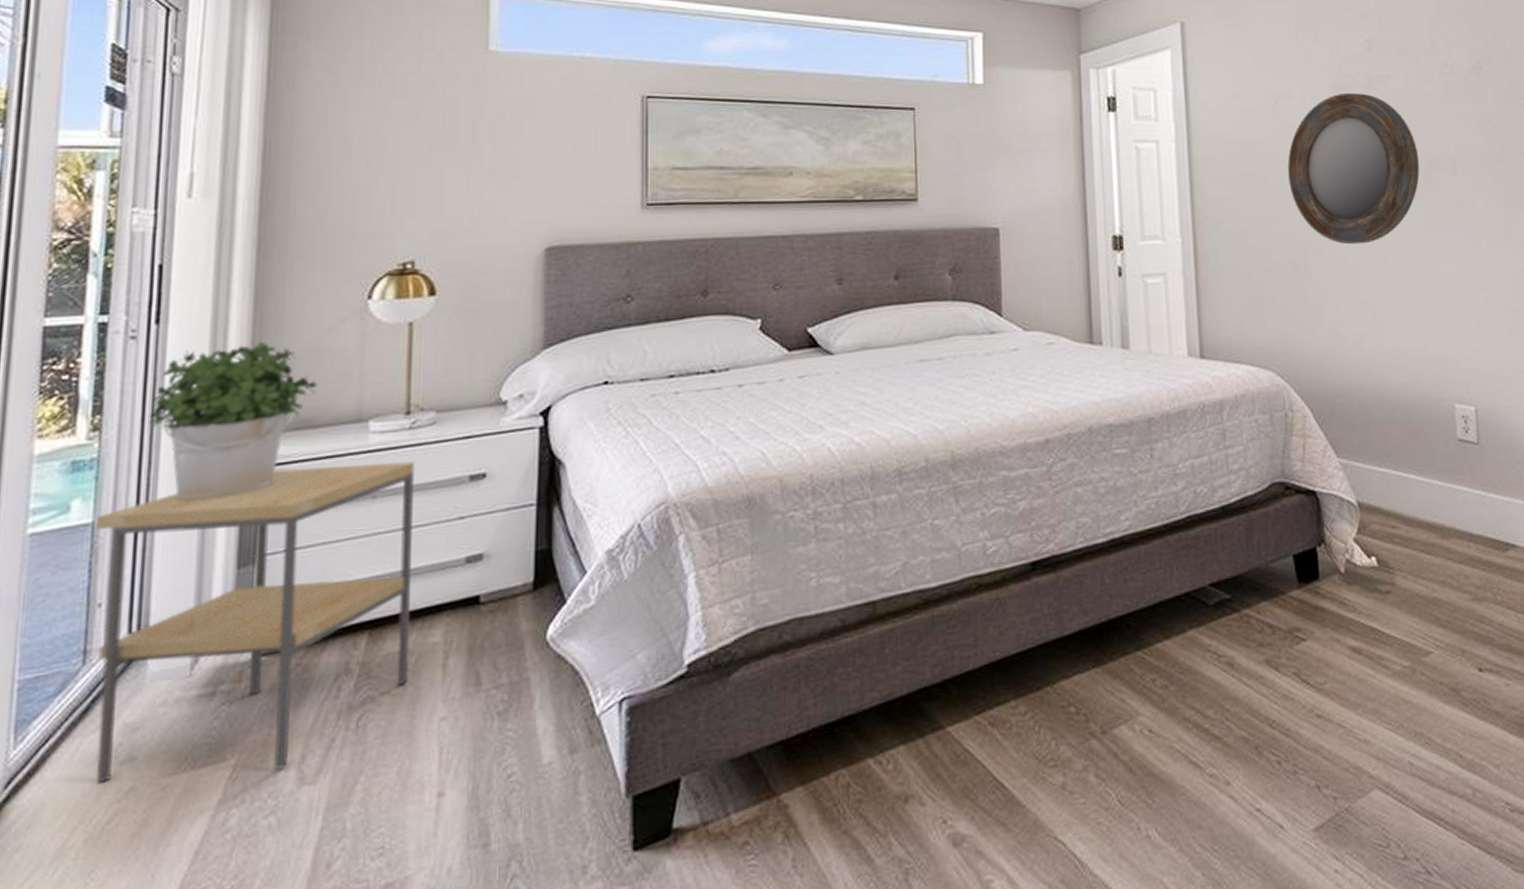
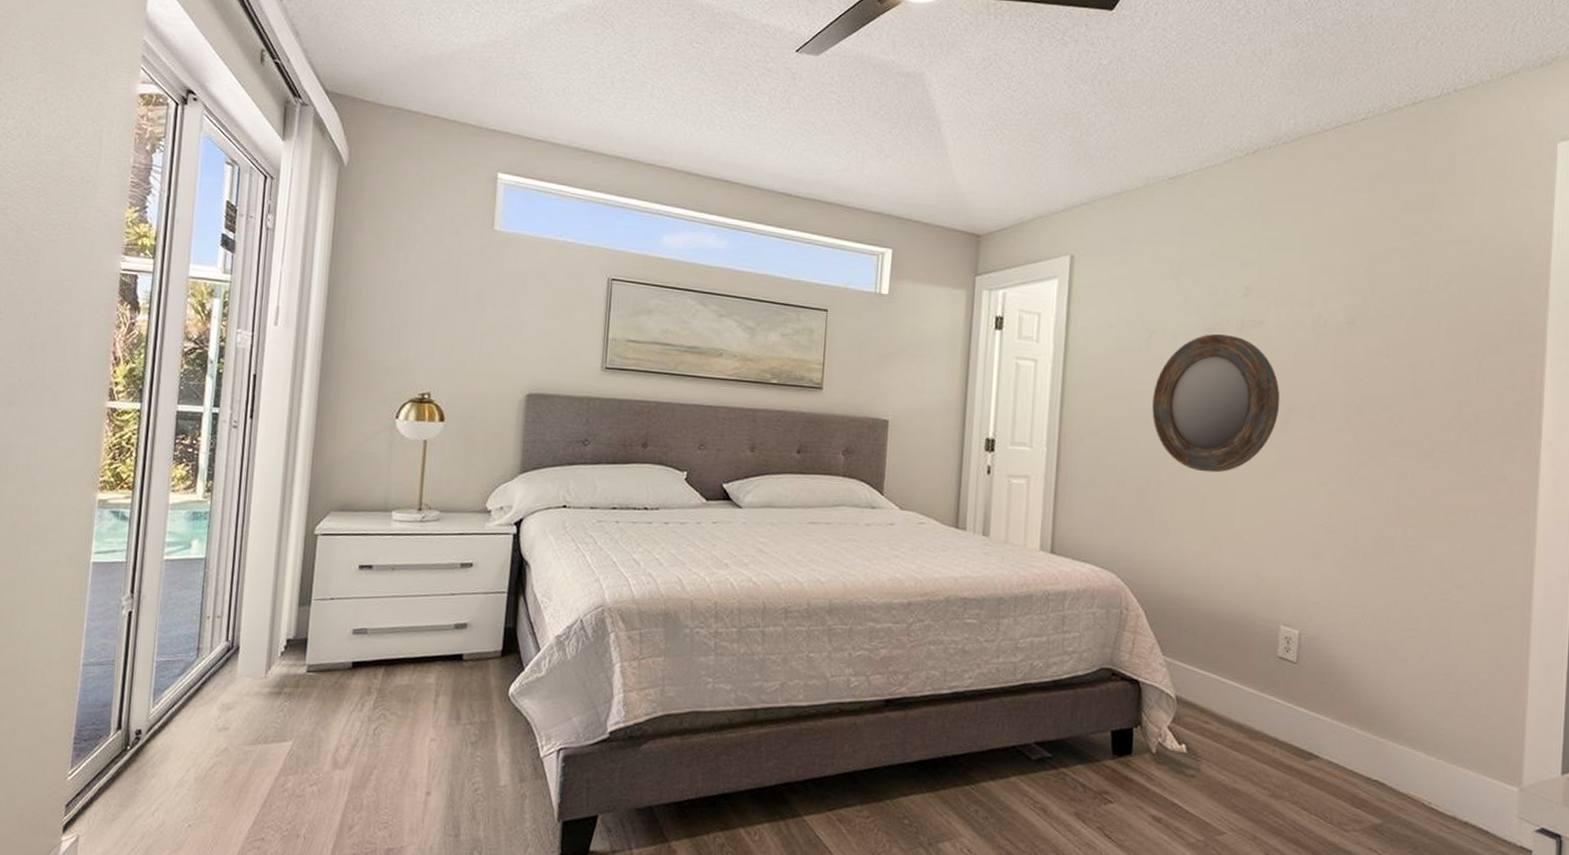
side table: present [95,461,416,785] -> none [203,538,423,754]
potted plant: present [149,341,317,501] -> none [244,441,358,554]

